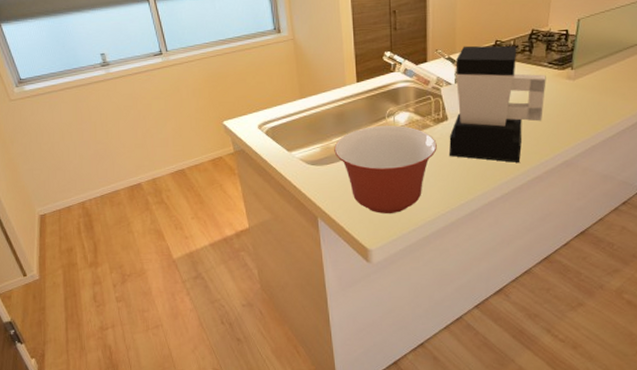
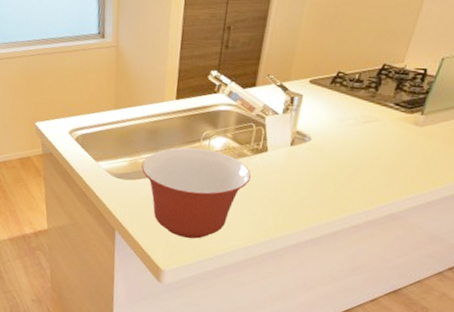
coffee maker: present [449,45,546,163] -> none [263,74,390,207]

